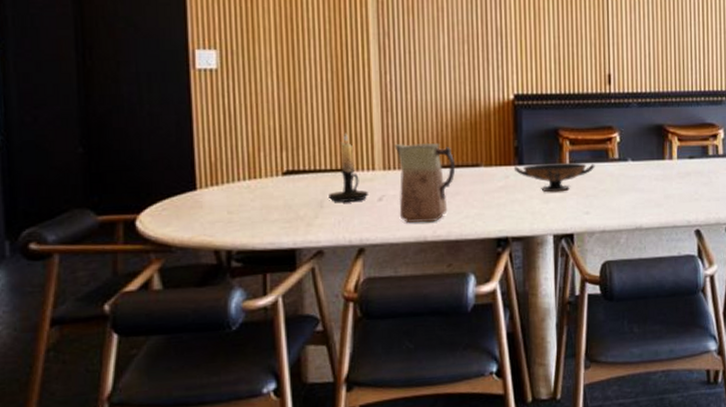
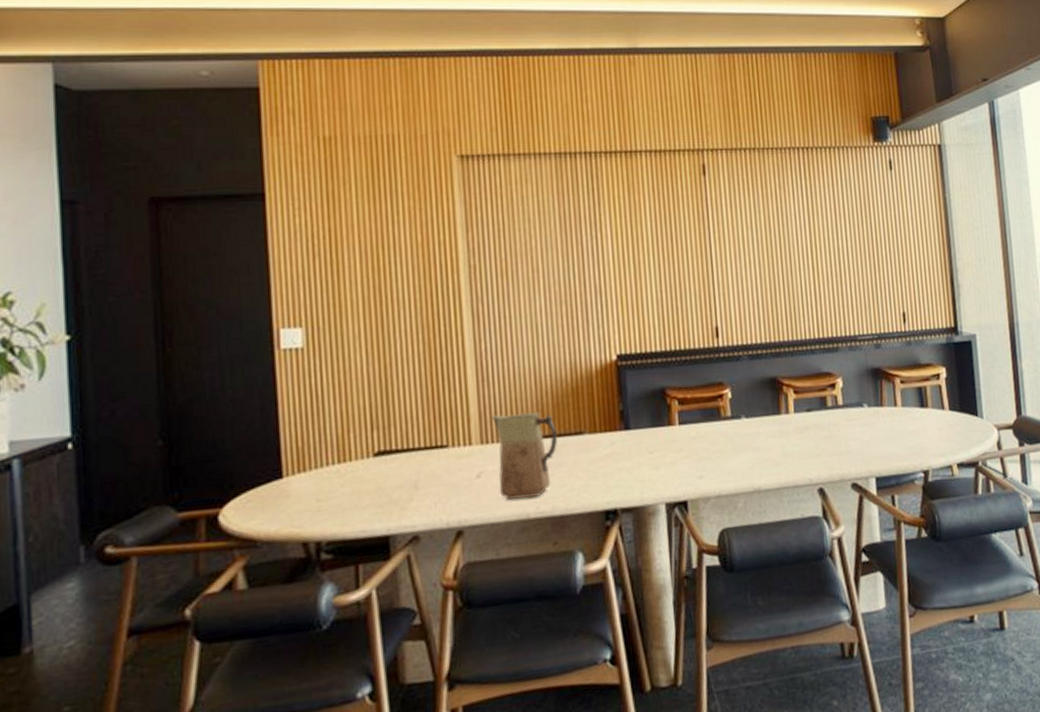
candle holder: present [329,132,368,202] -> none [423,406,465,482]
decorative bowl: present [513,162,595,192] -> none [619,423,707,457]

